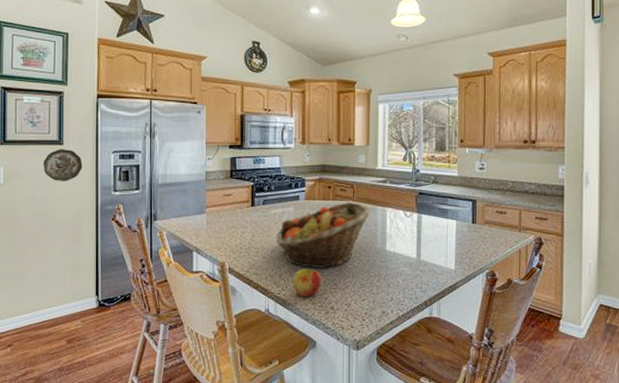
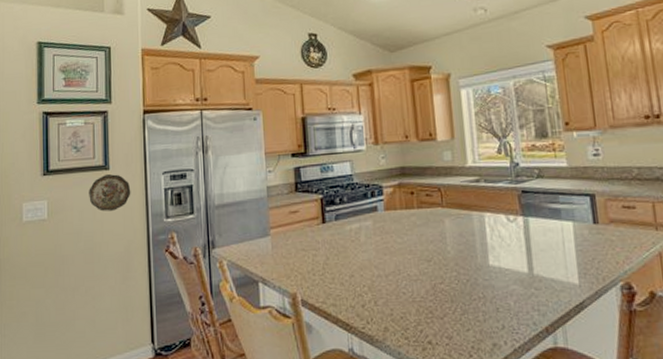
fruit basket: present [276,202,371,268] -> none [354,209,466,294]
apple: present [293,269,322,298] -> none [378,295,414,332]

